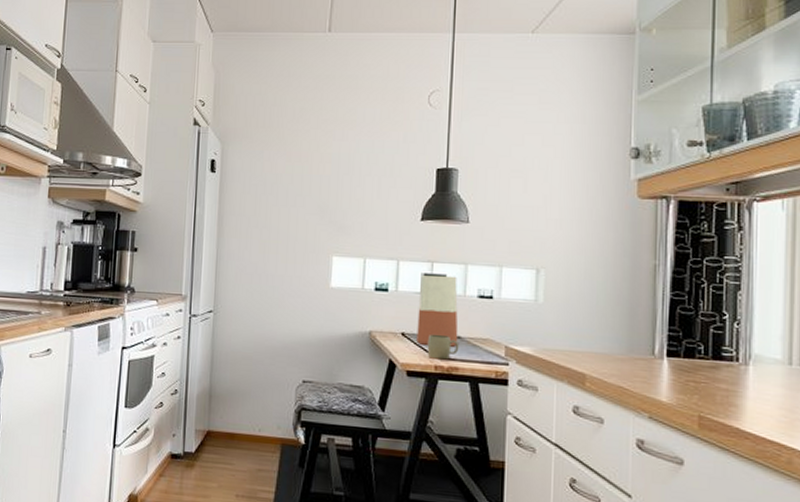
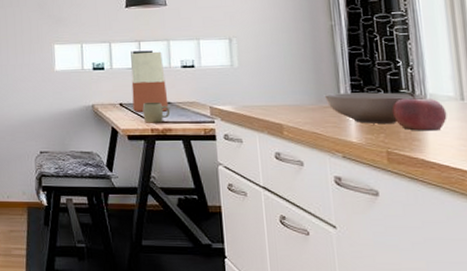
bowl: none [636,343,750,384] -> present [324,92,426,124]
fruit: none [710,349,771,397] -> present [391,91,448,131]

